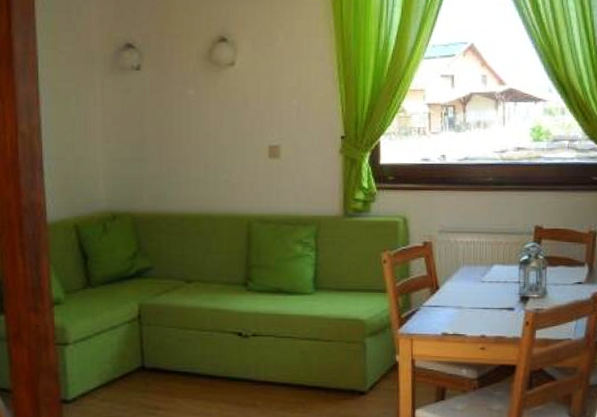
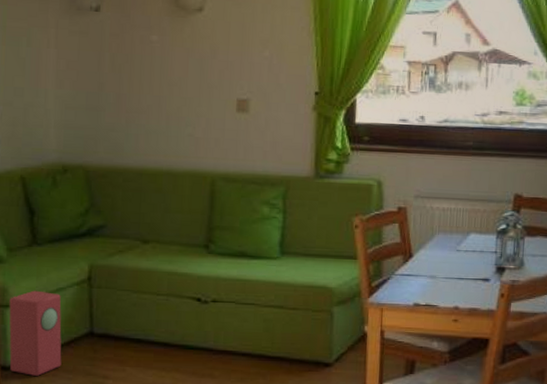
speaker: none [68,329,117,408] -> present [9,290,62,376]

